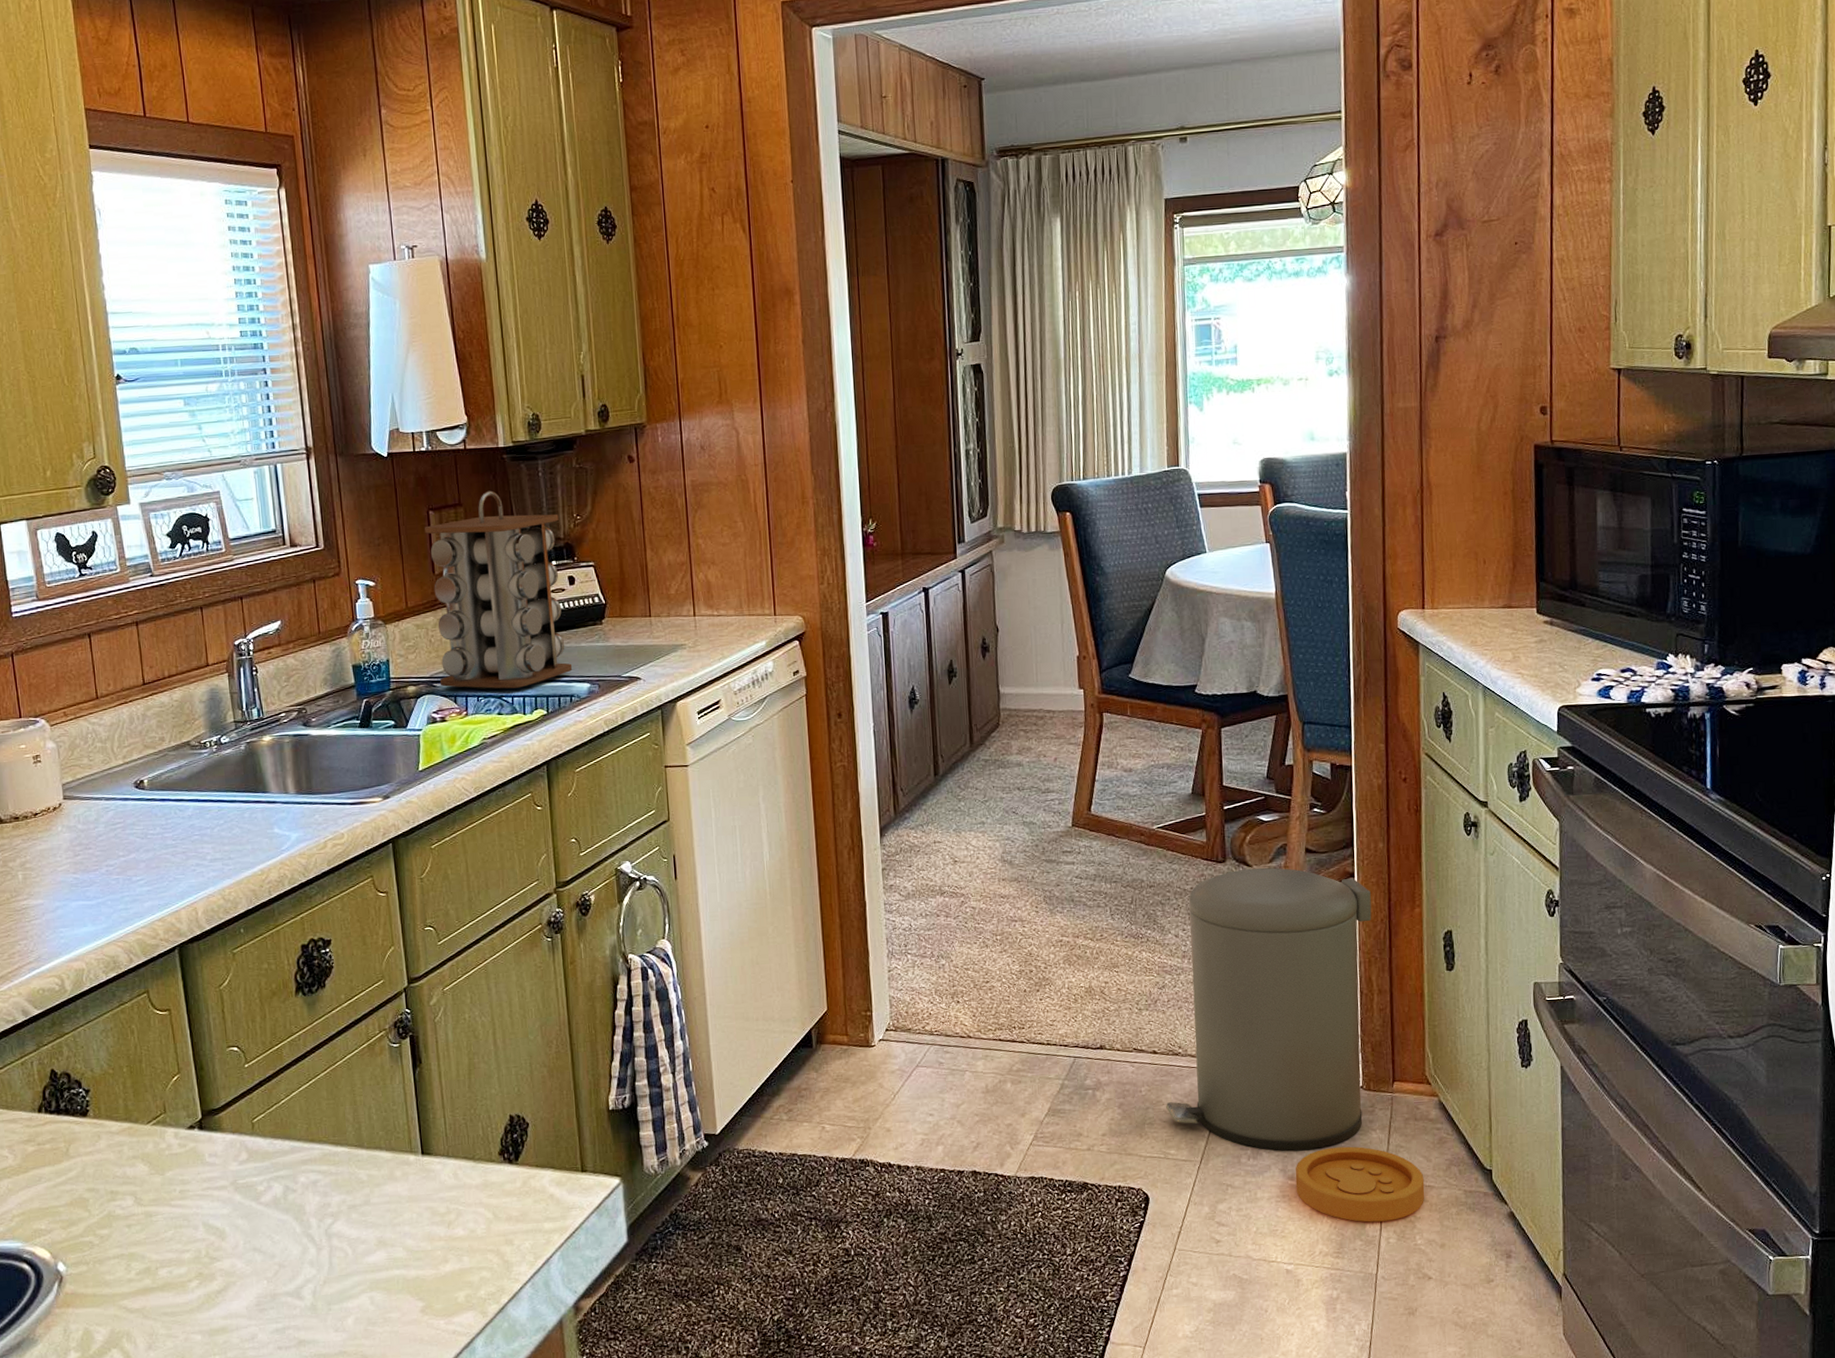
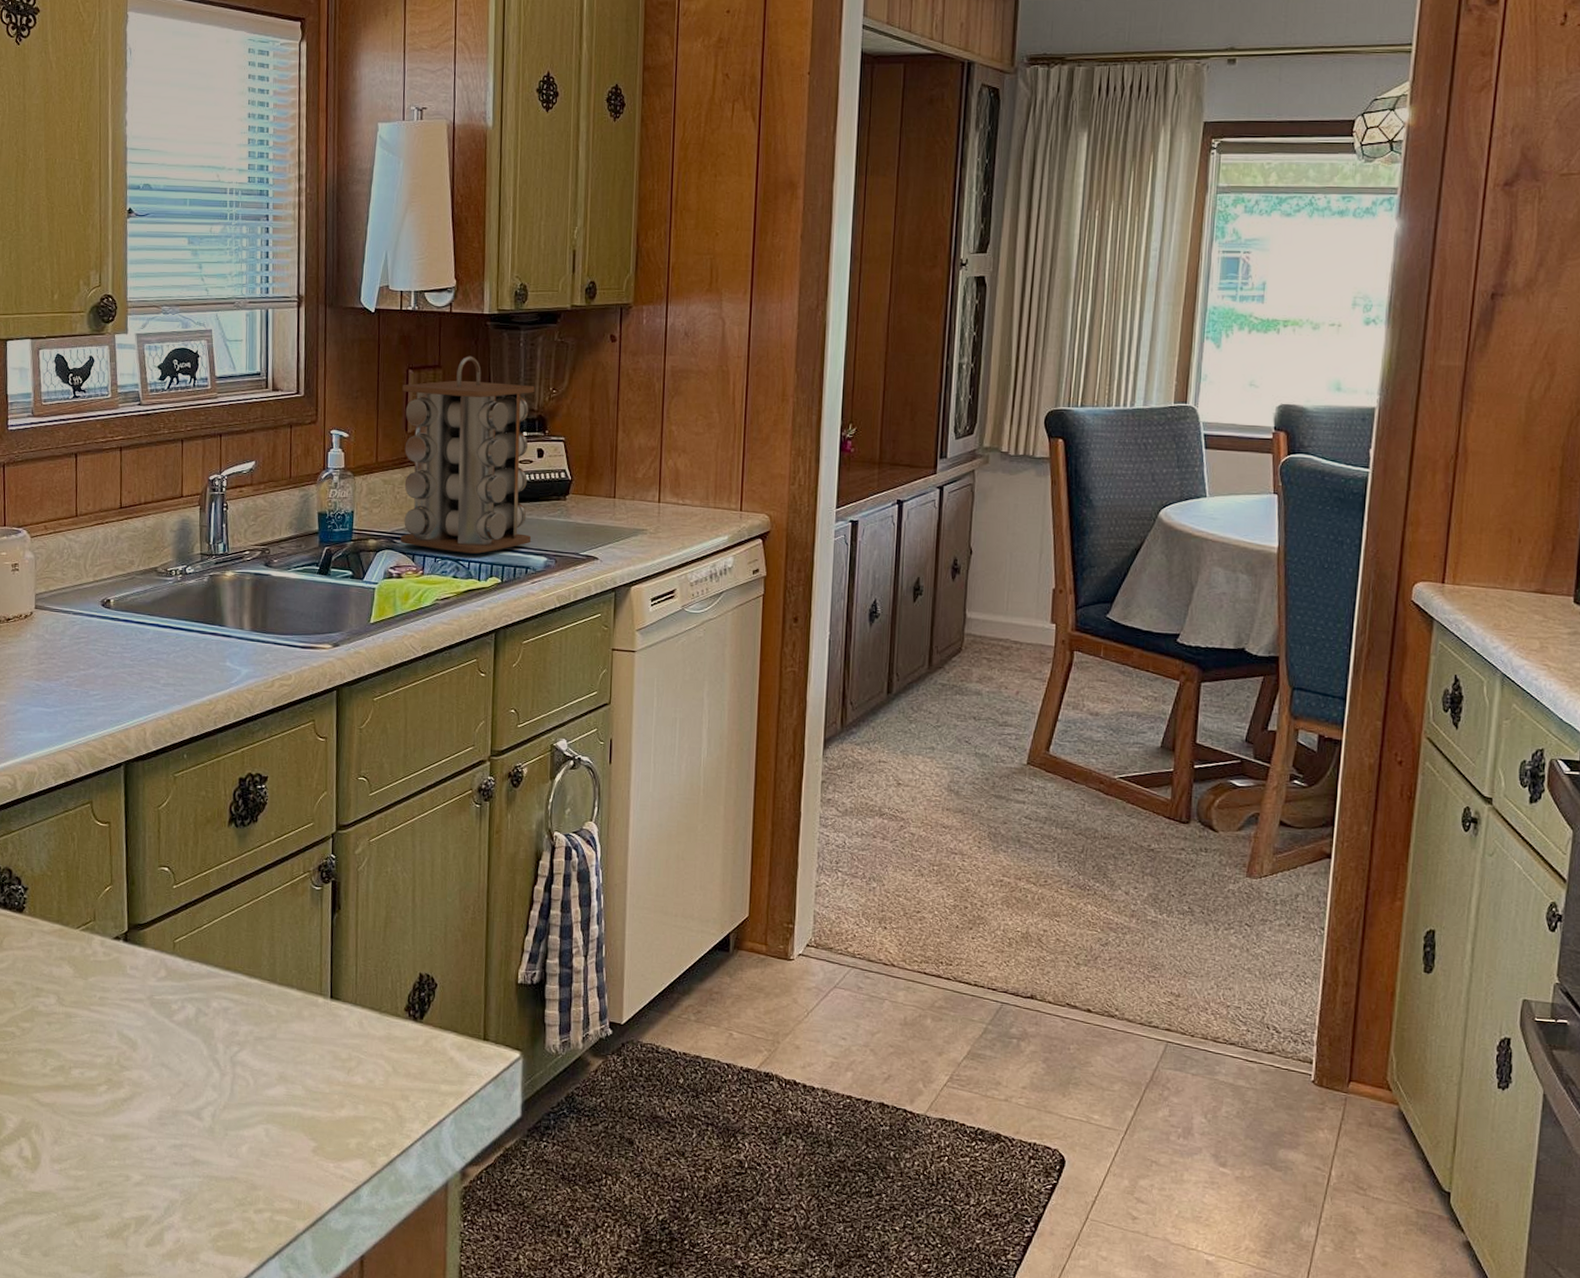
pedal bin: present [1165,868,1372,1151] -> none [1094,833,1347,1139]
pet bowl: present [1295,1146,1425,1222] -> none [1227,1140,1372,1229]

